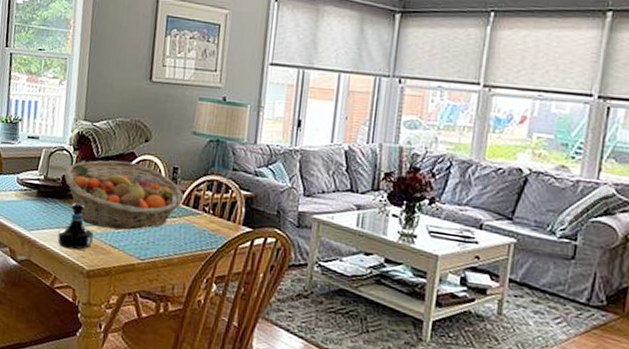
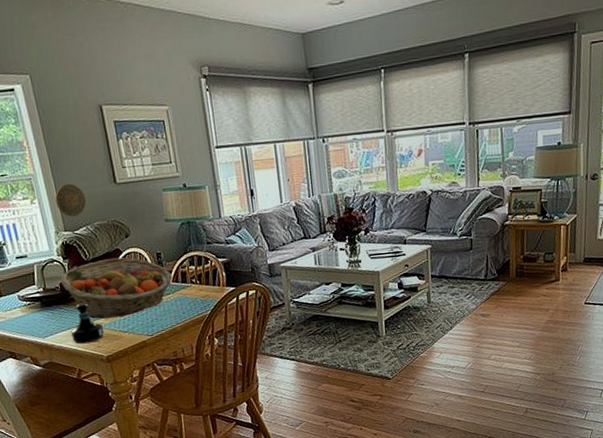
decorative plate: none [83,70,116,107] -> present [55,183,87,217]

